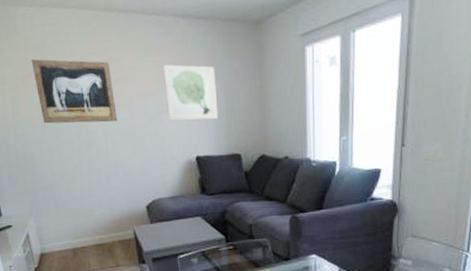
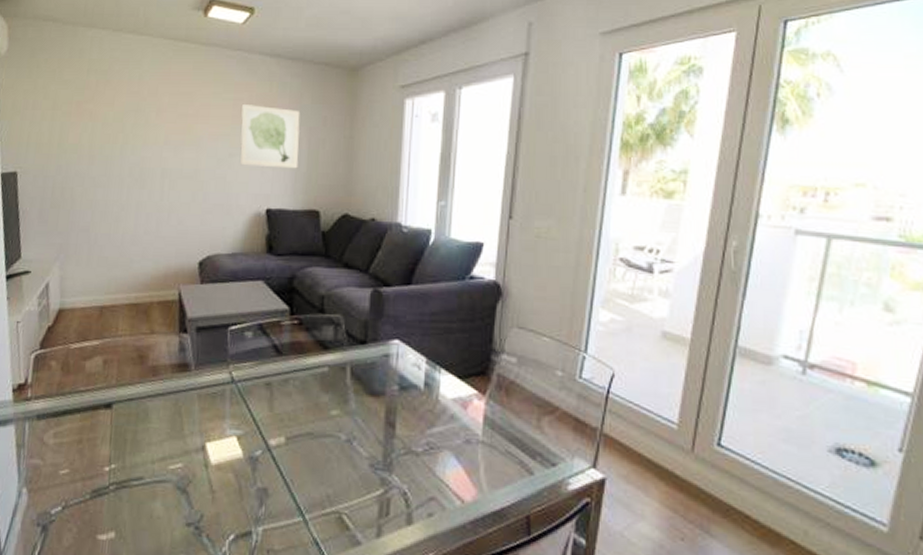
wall art: present [31,59,117,124] -> none [91,85,181,161]

